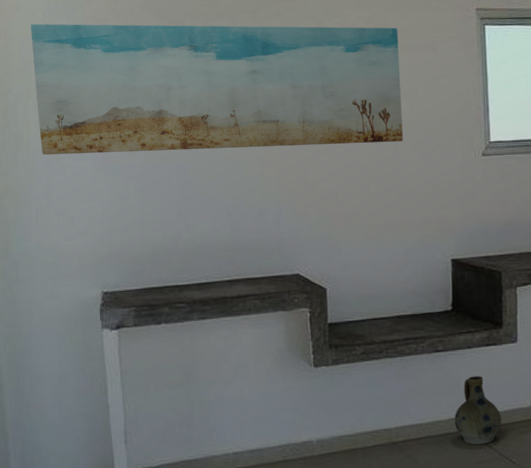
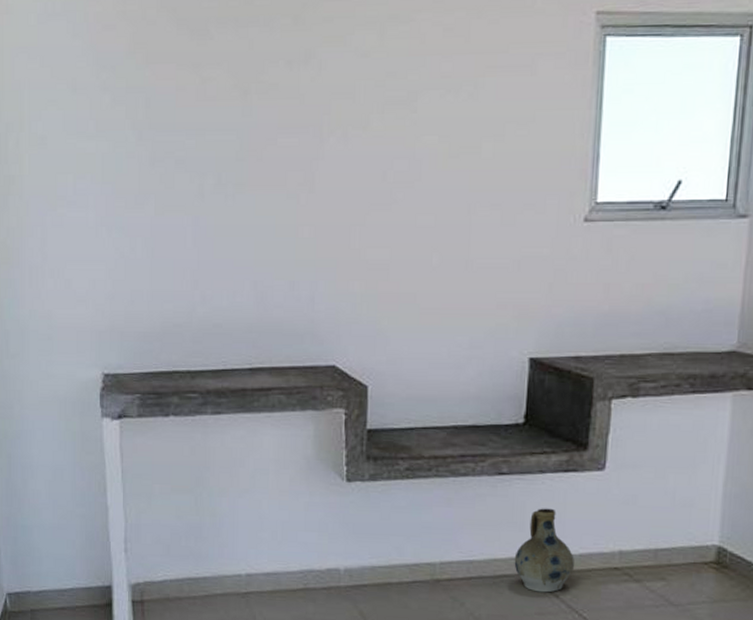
wall art: present [31,23,404,155] -> none [24,30,486,202]

